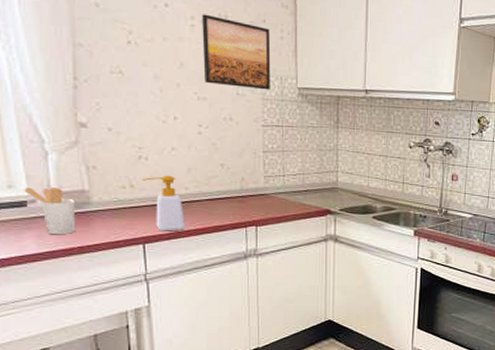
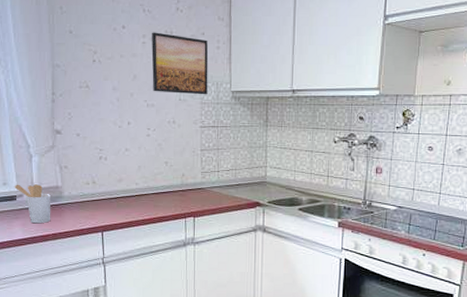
soap bottle: present [143,175,185,232] -> none [102,172,135,221]

